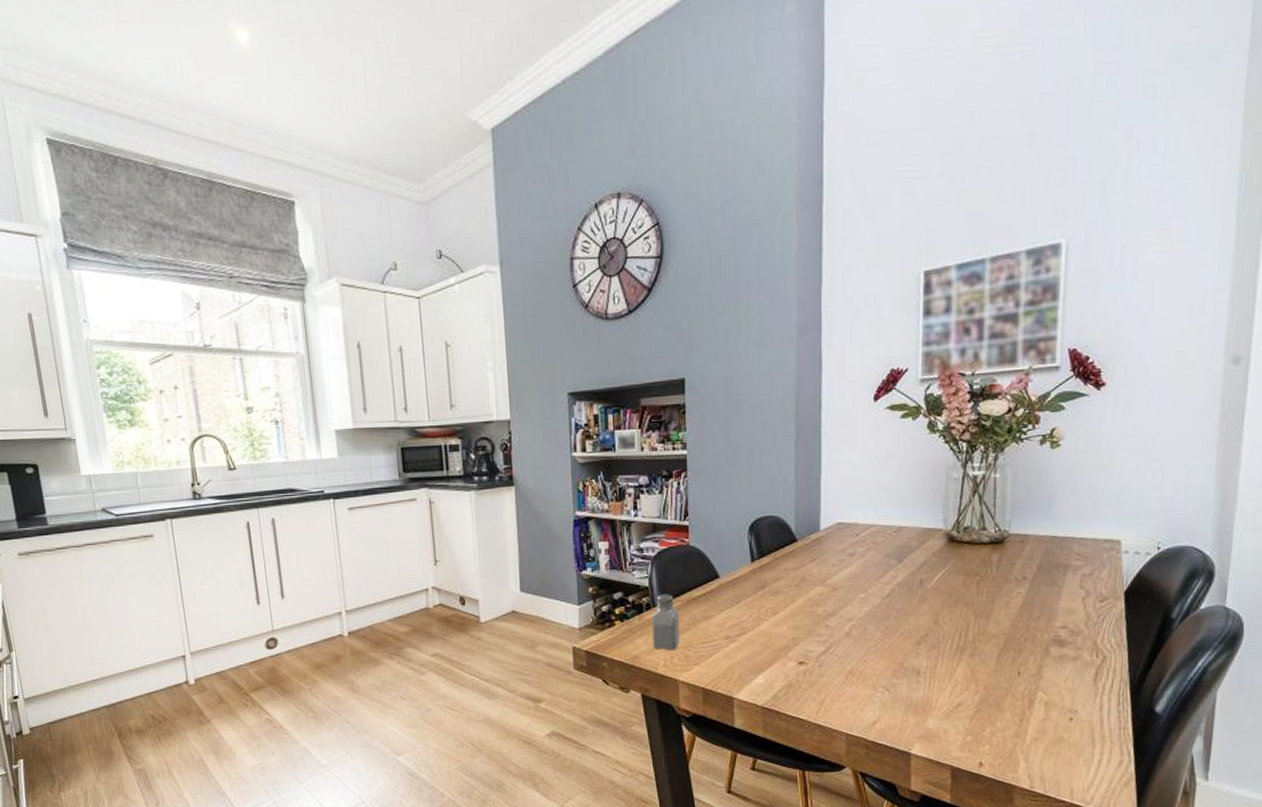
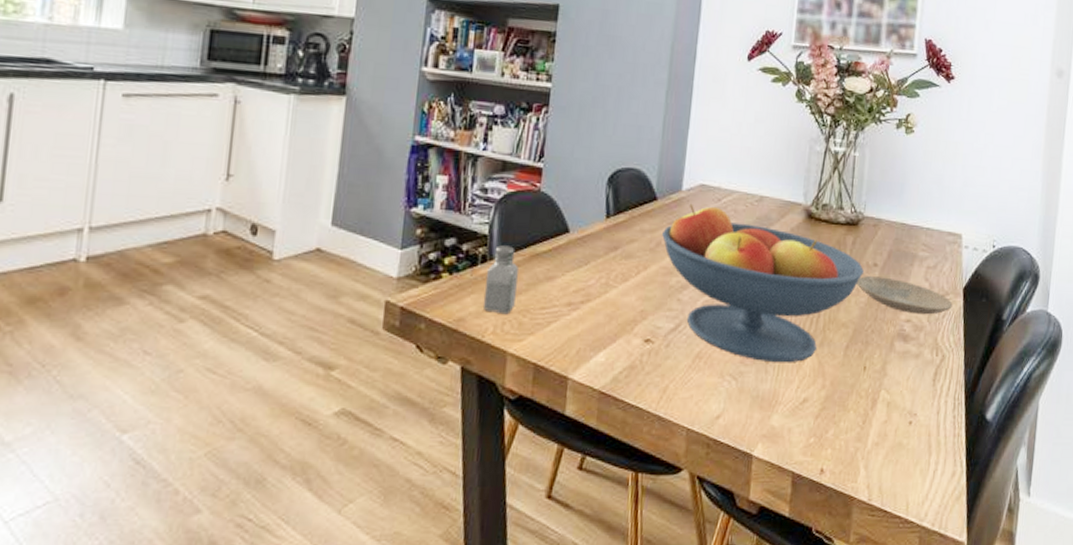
fruit bowl: none [805,541,1012,674] -> present [662,203,864,363]
plate: none [1004,588,1113,621] -> present [856,276,953,315]

